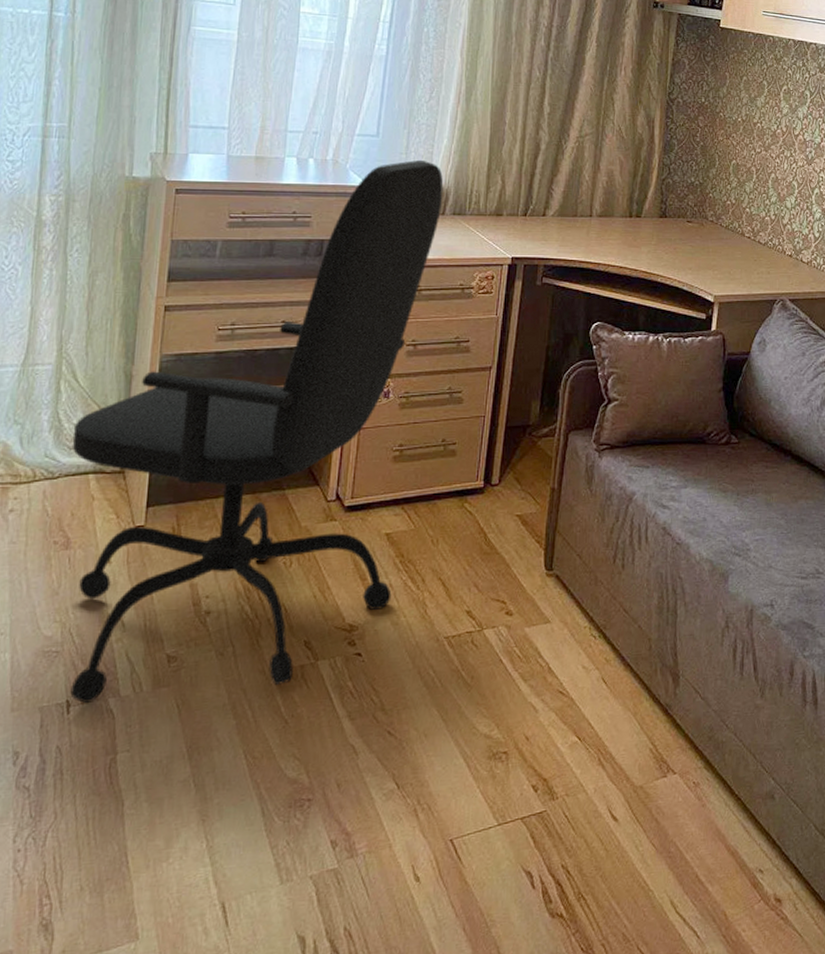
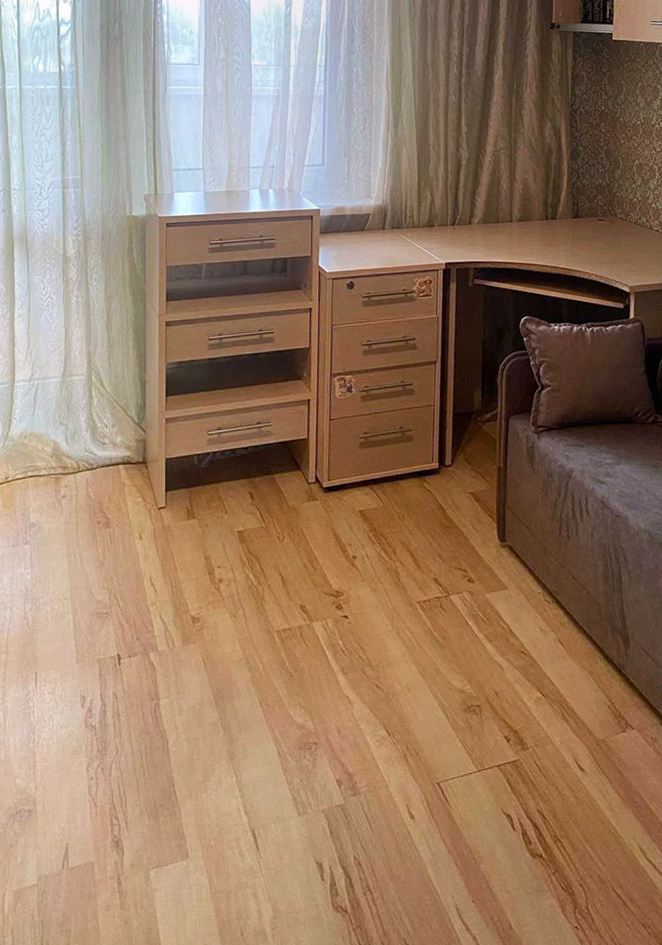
office chair: present [70,159,444,703] -> none [104,182,382,656]

